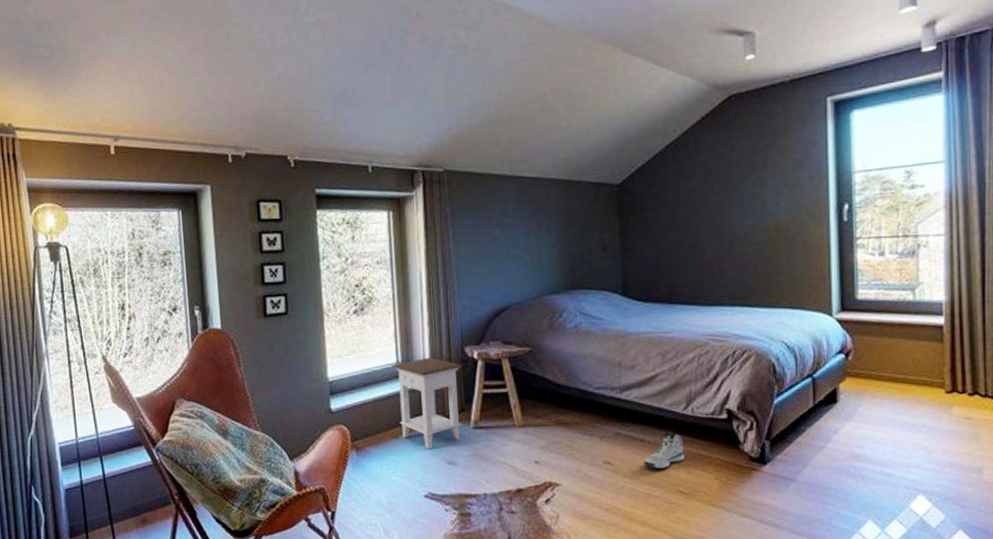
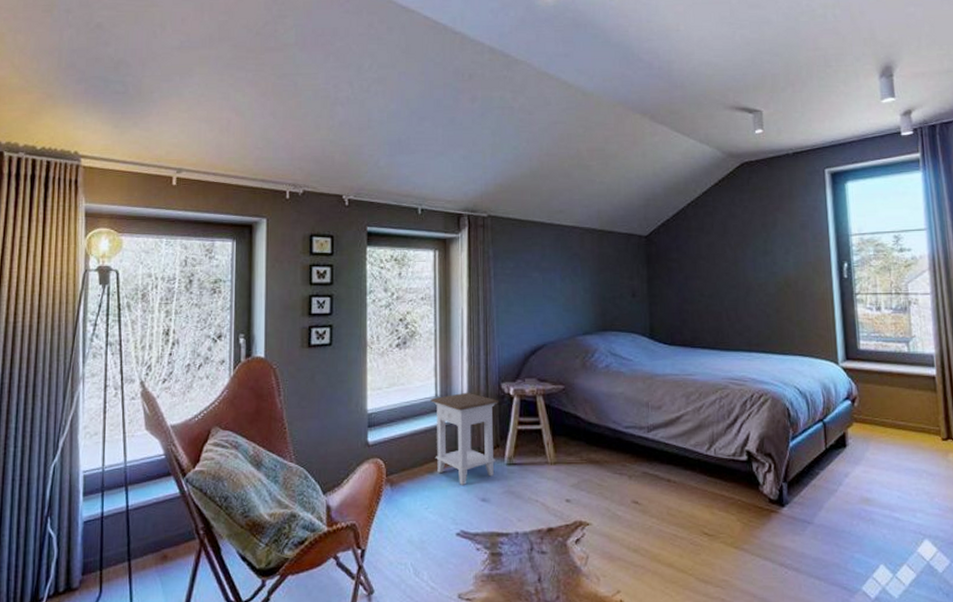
sneaker: present [643,431,686,470] -> none [670,471,709,511]

